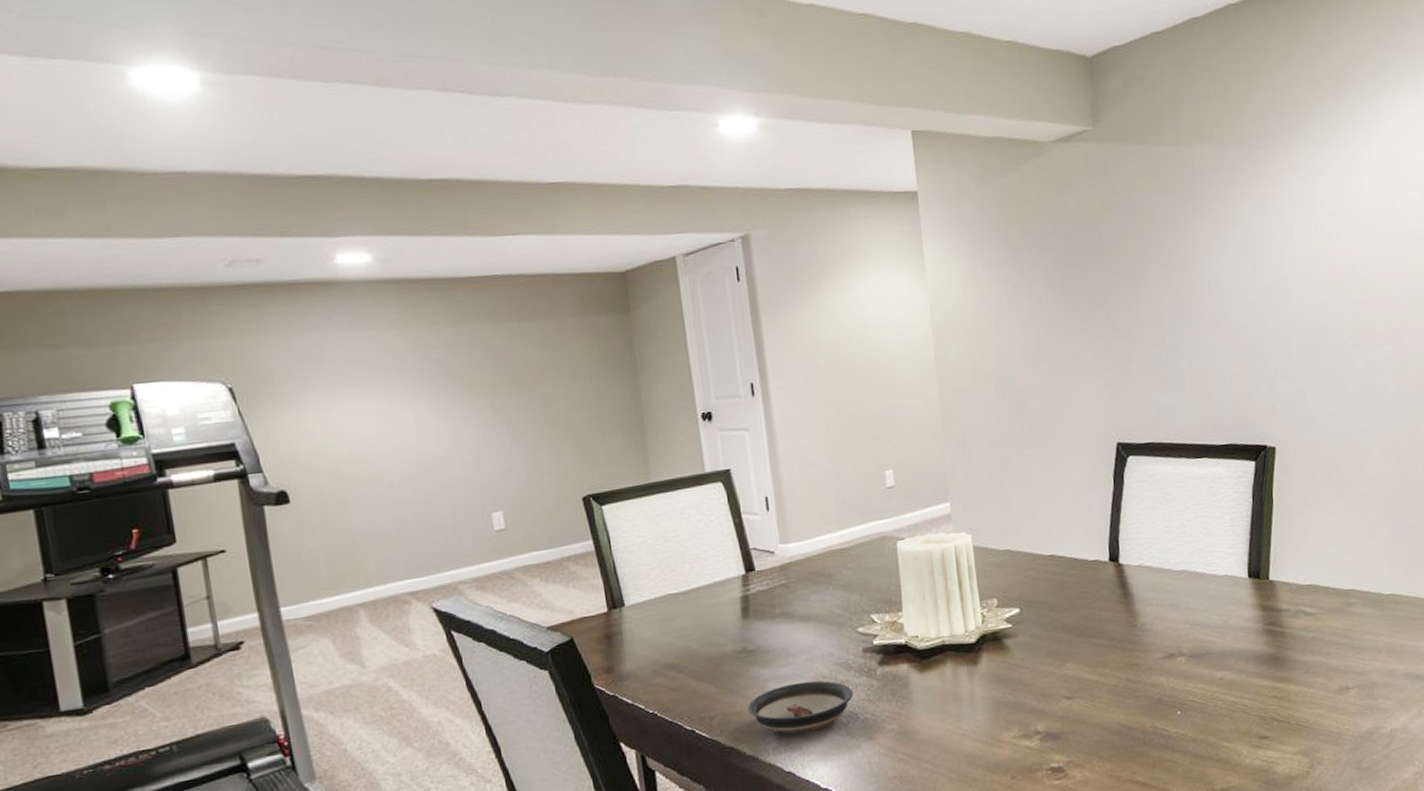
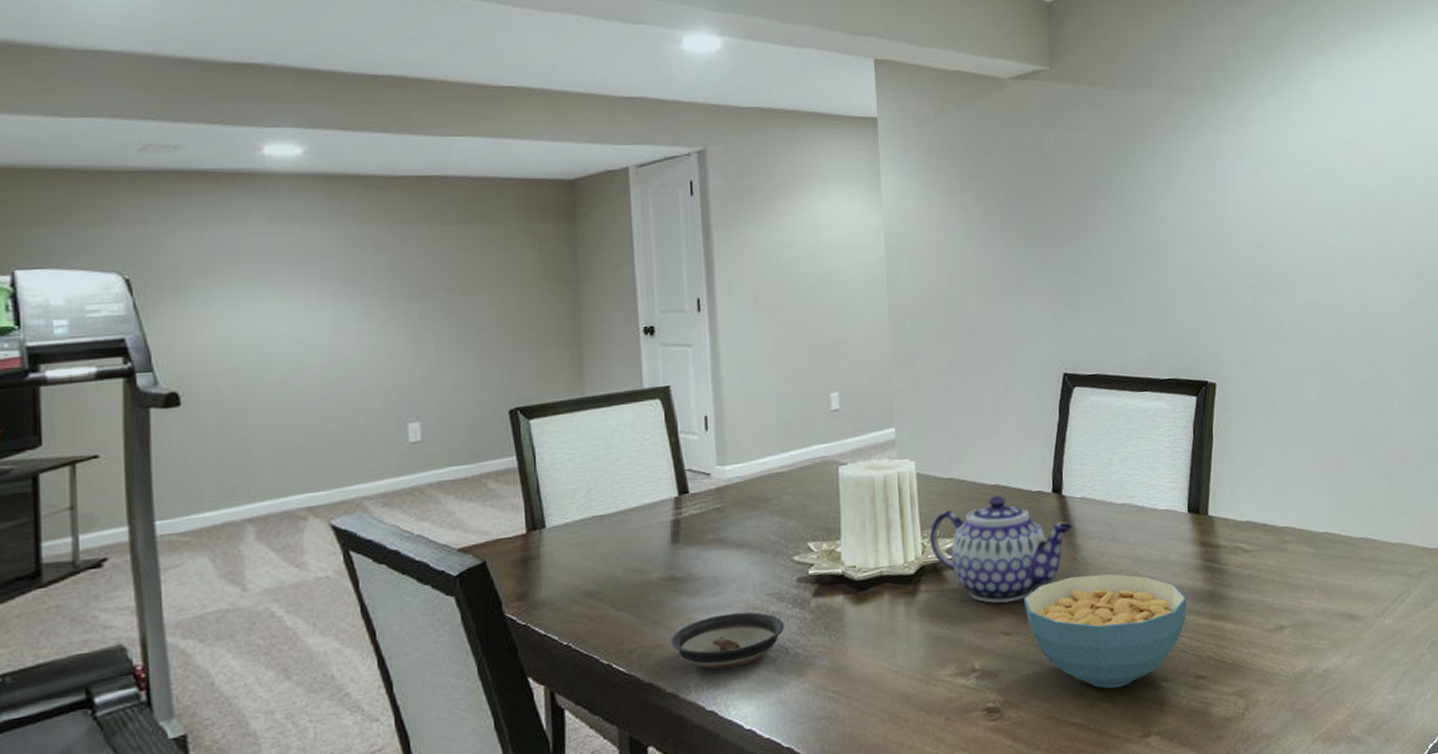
teapot: none [988,565,1132,669] -> present [929,495,1073,603]
cereal bowl: none [1084,639,1249,749] -> present [1024,573,1187,689]

